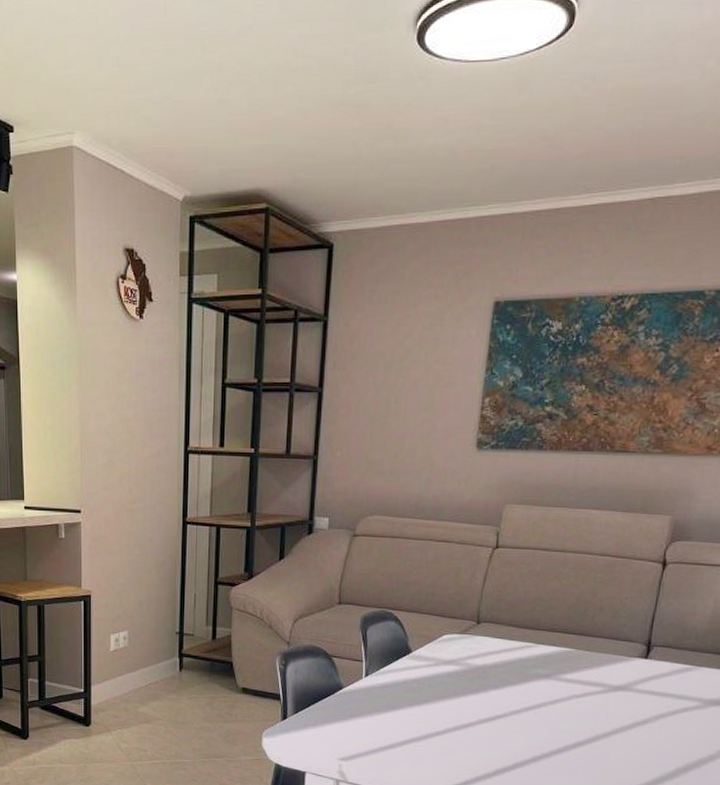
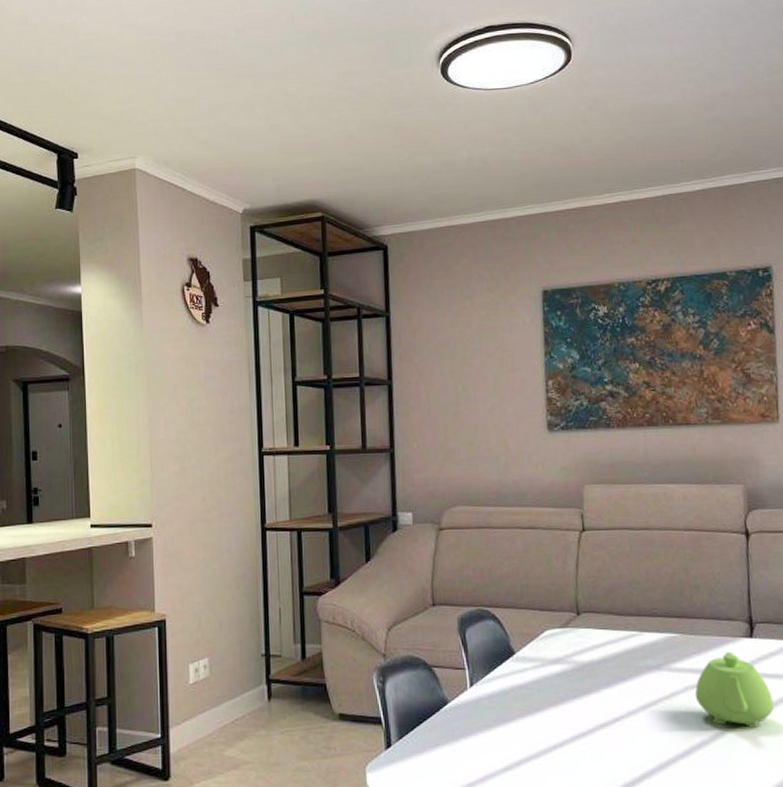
teapot: none [578,668,655,736] -> present [694,651,774,728]

